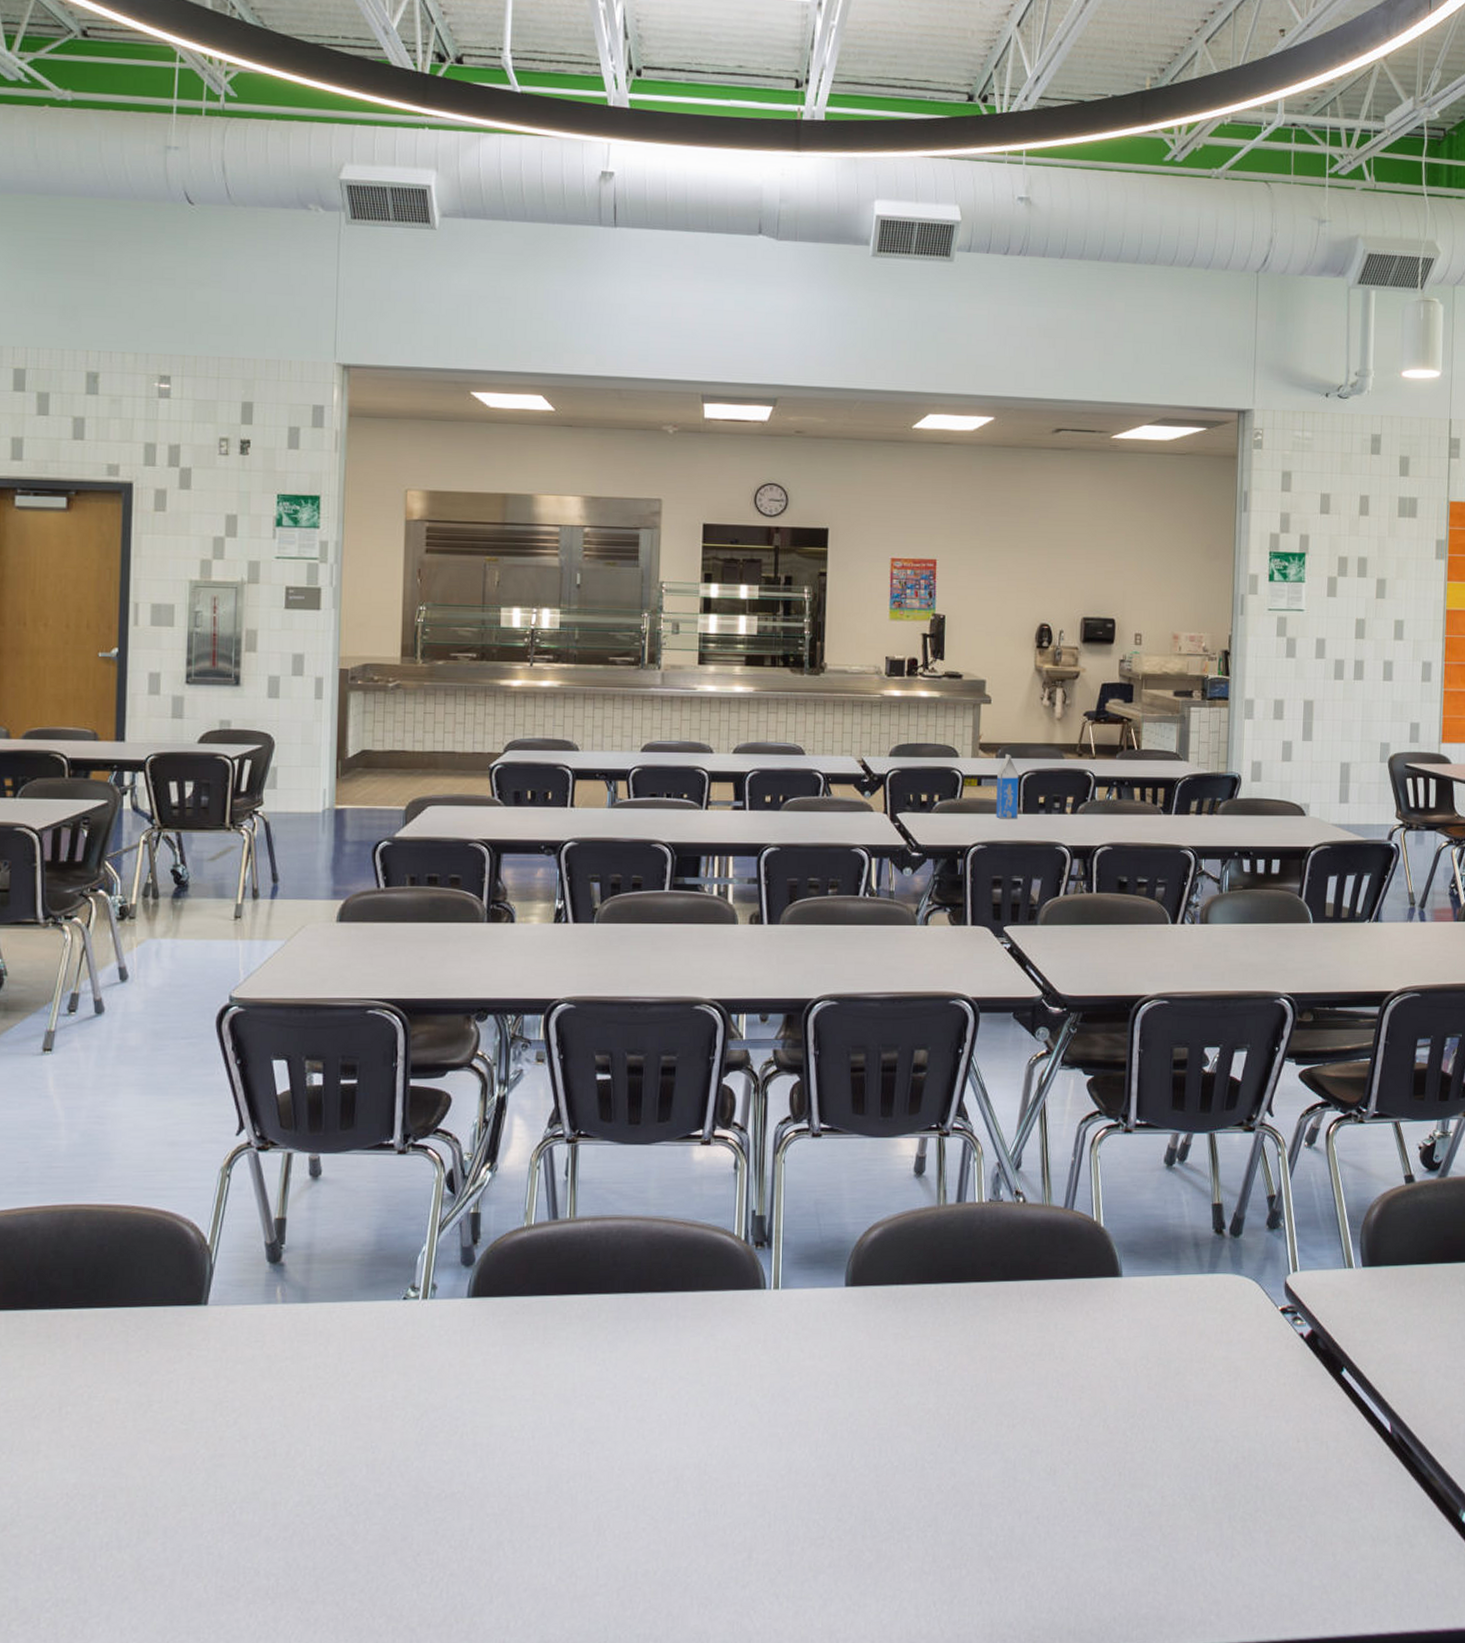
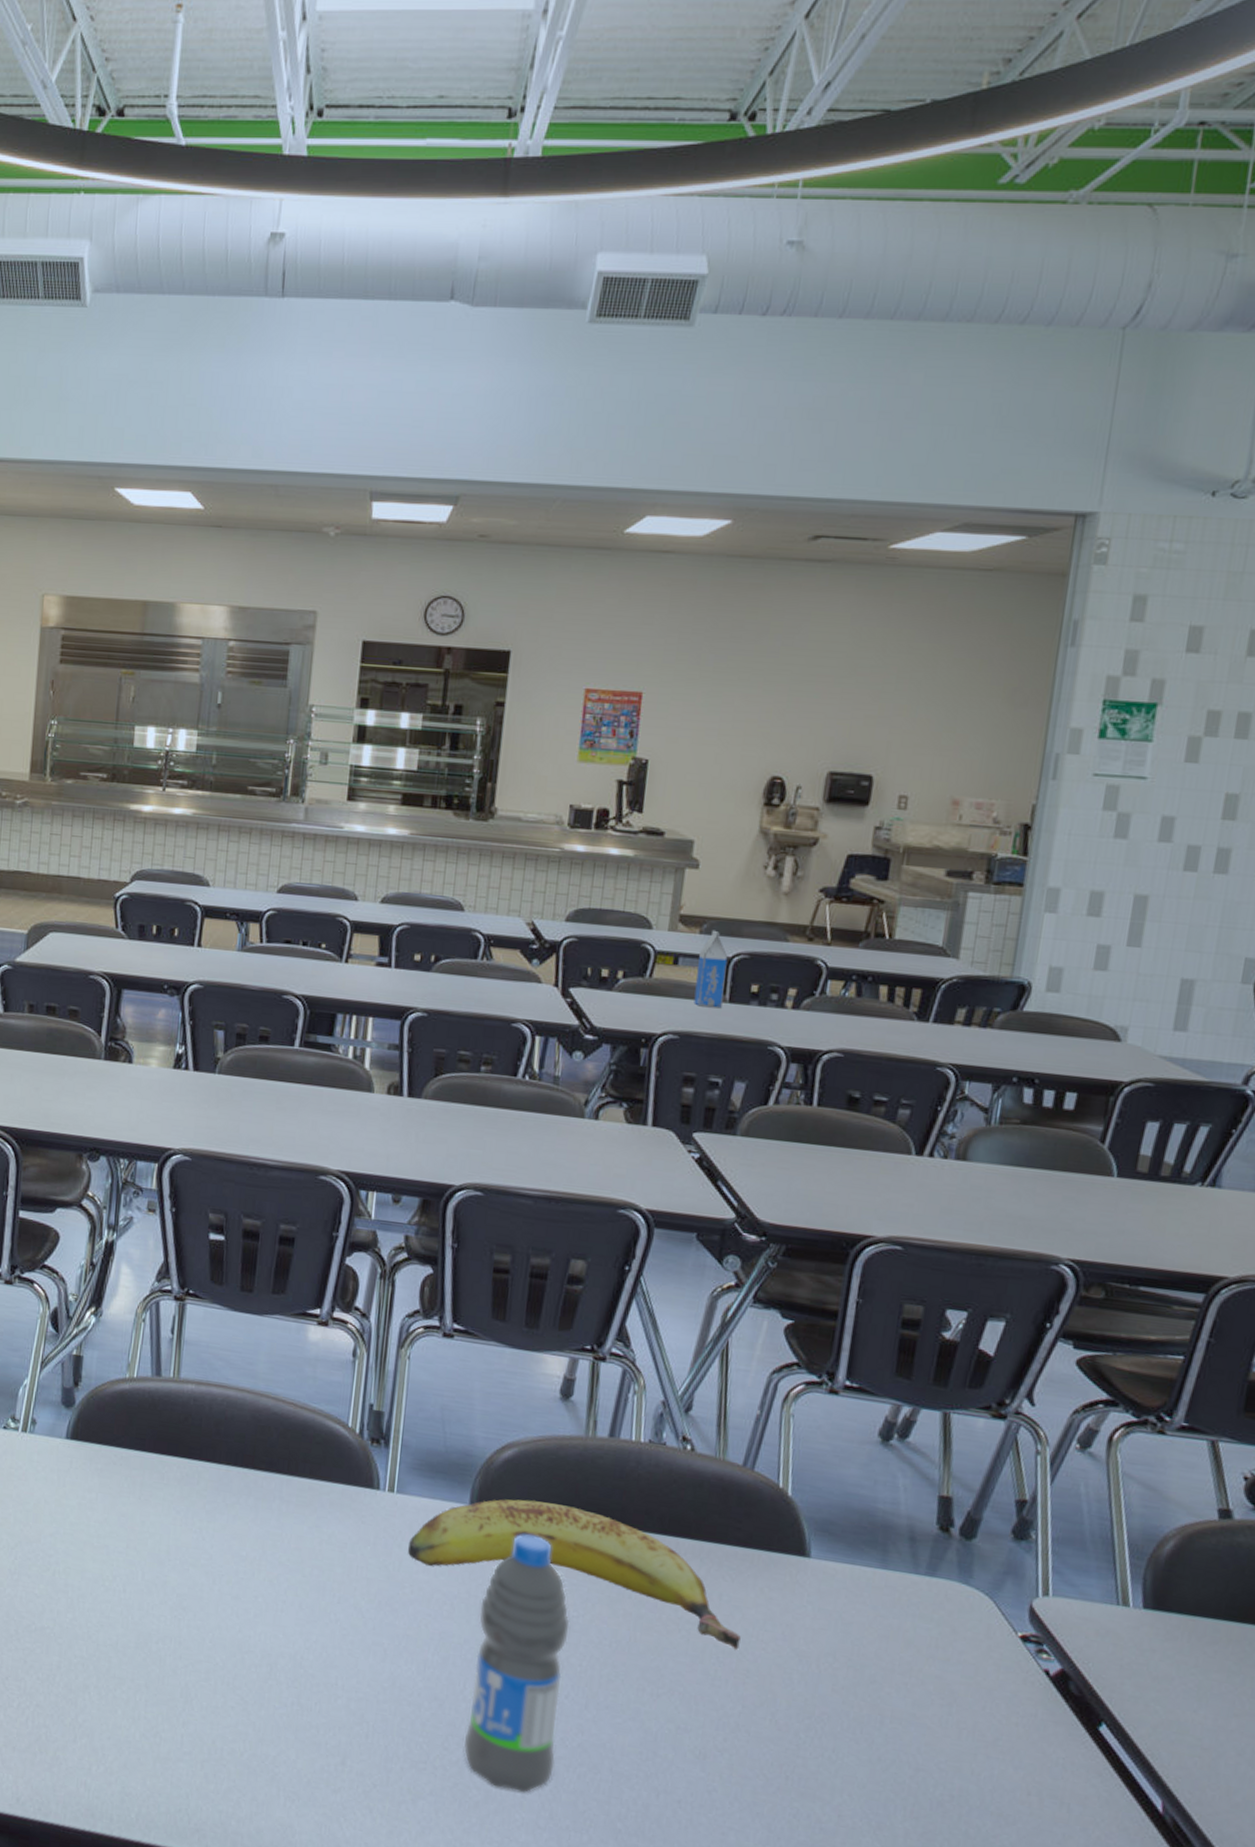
banana: none [795,1271,1075,1370] -> present [408,1499,741,1650]
water bottle: none [855,1304,937,1545] -> present [463,1534,570,1792]

